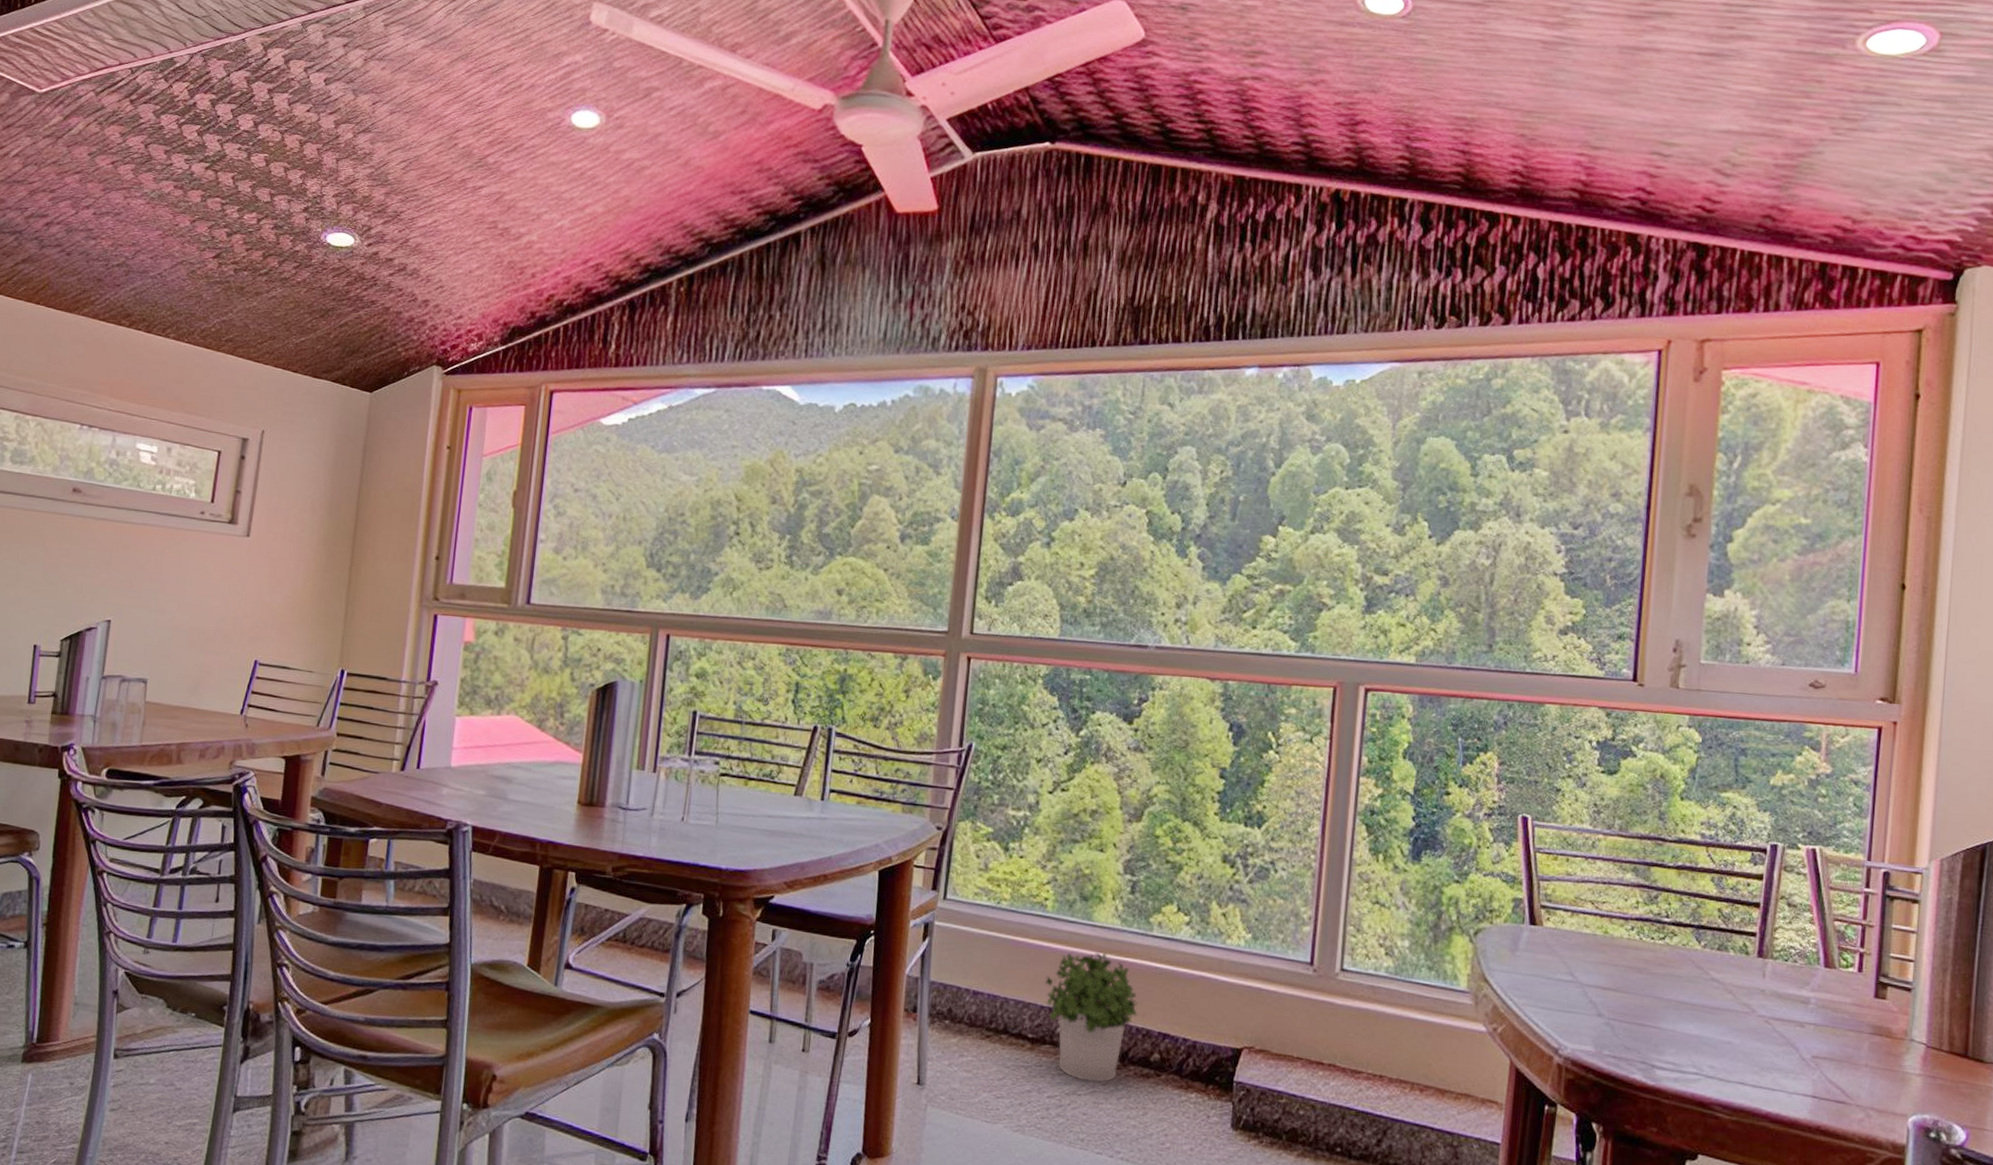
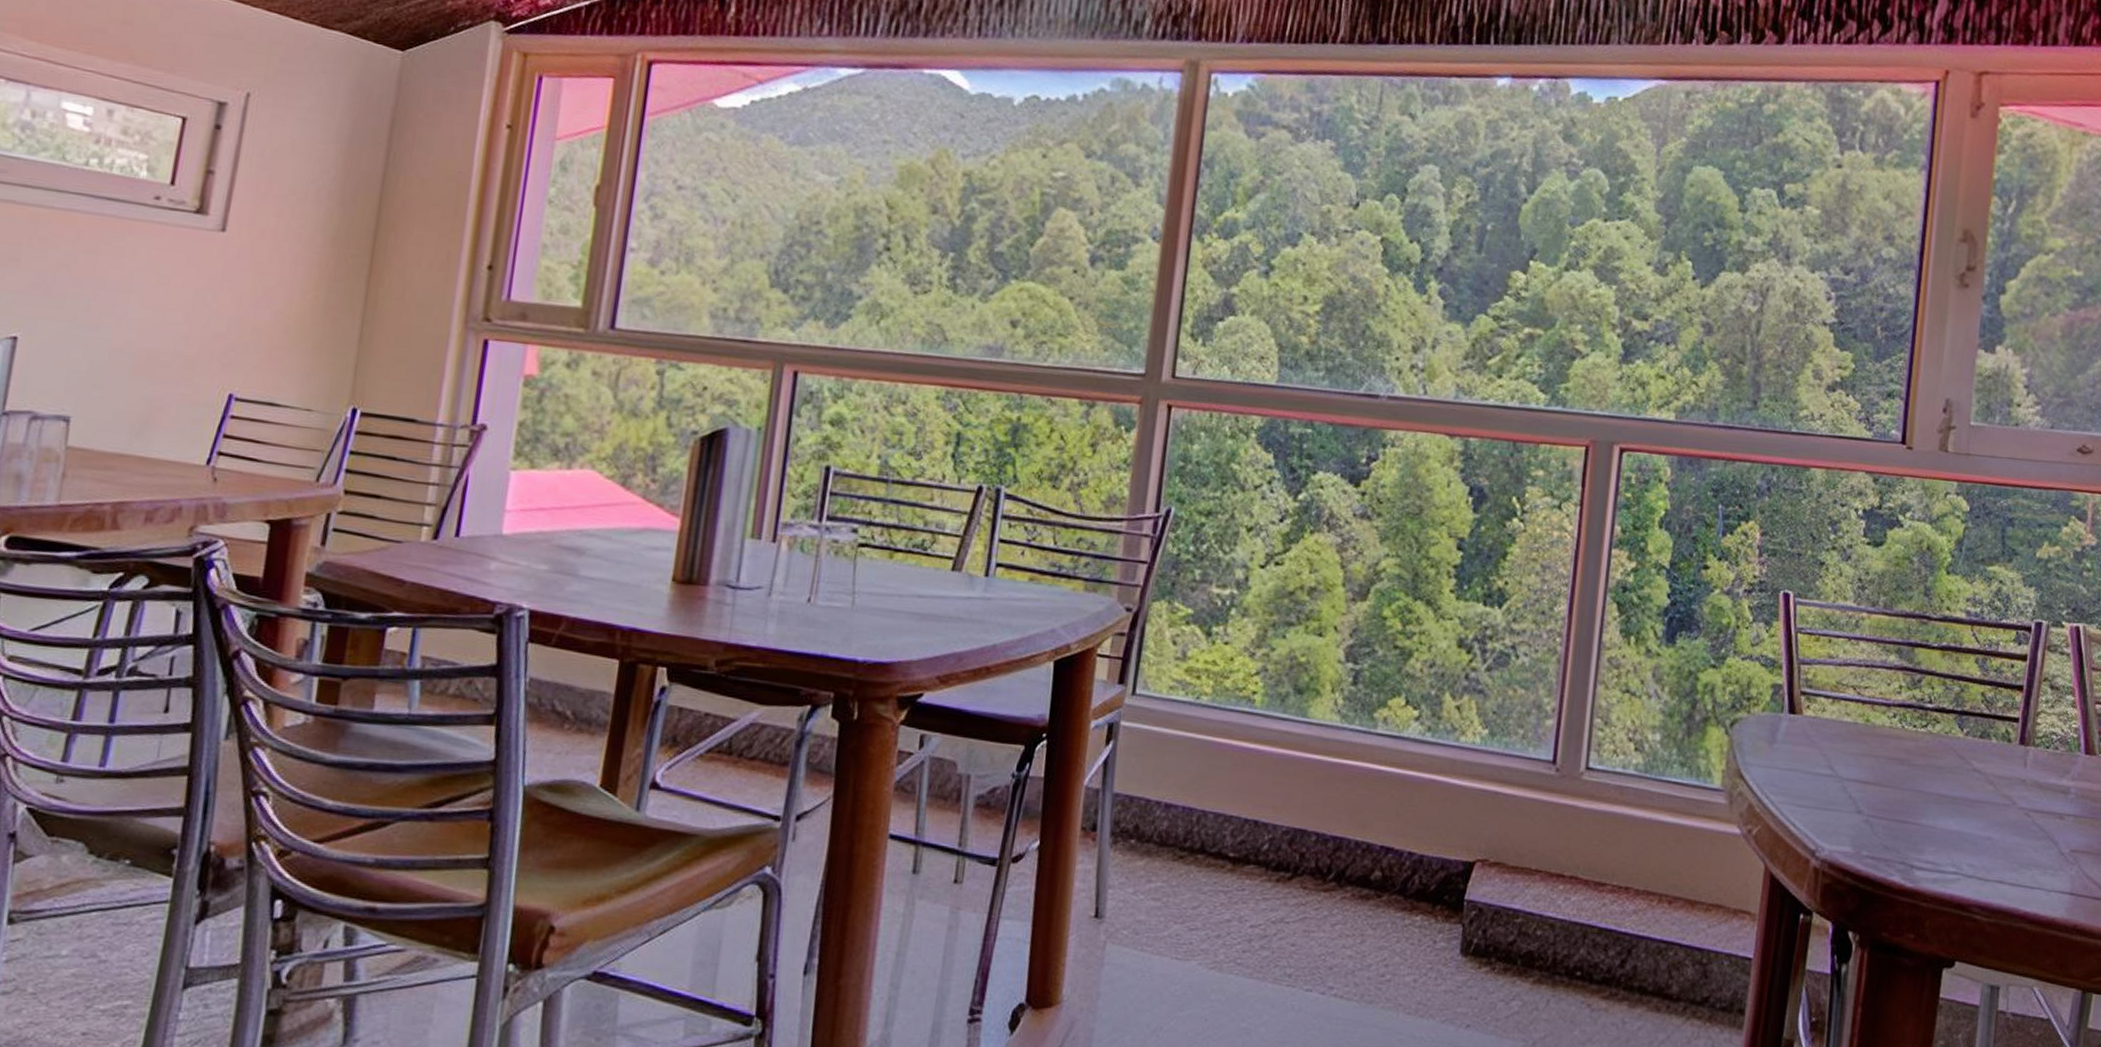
potted plant: present [1046,952,1138,1082] -> none [1251,754,1358,907]

